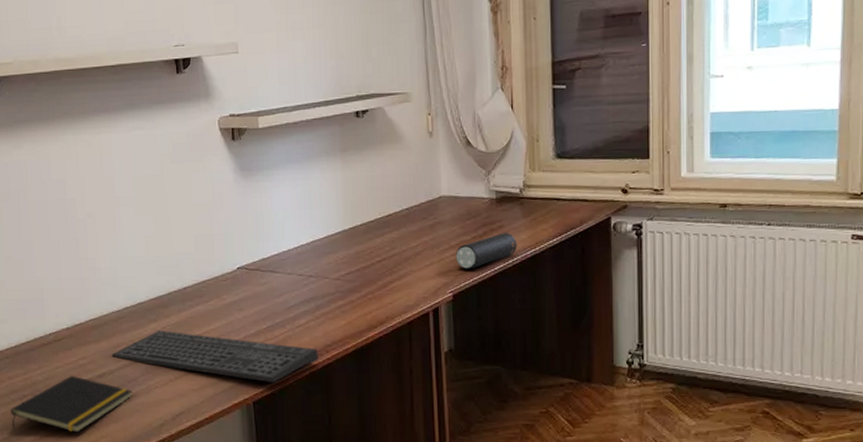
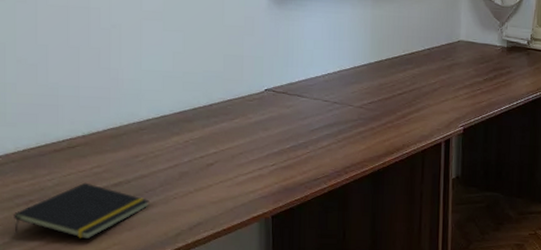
keyboard: present [112,331,319,383] -> none [130,144,338,199]
speaker: present [456,233,517,270] -> none [468,78,522,108]

